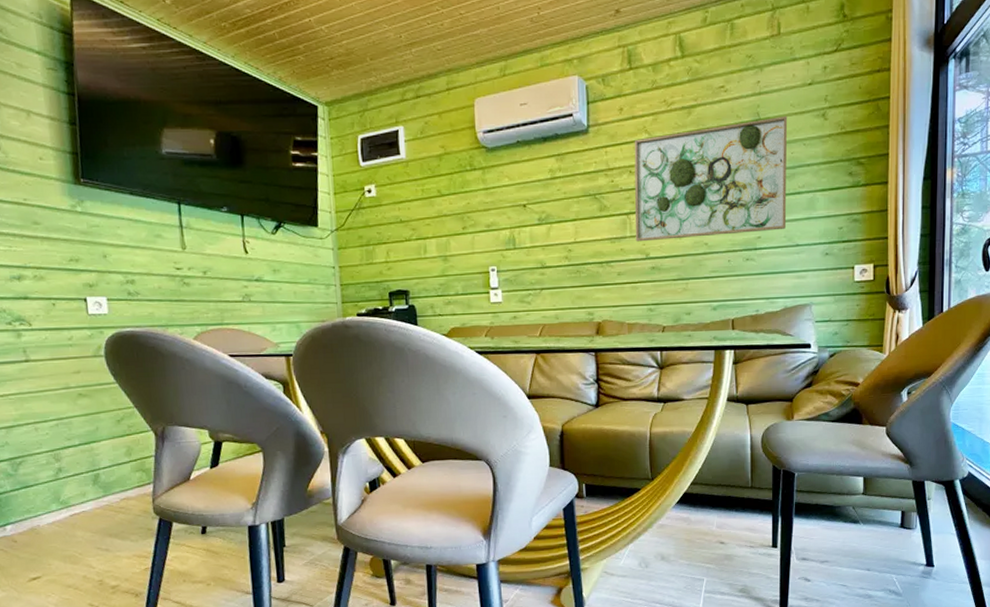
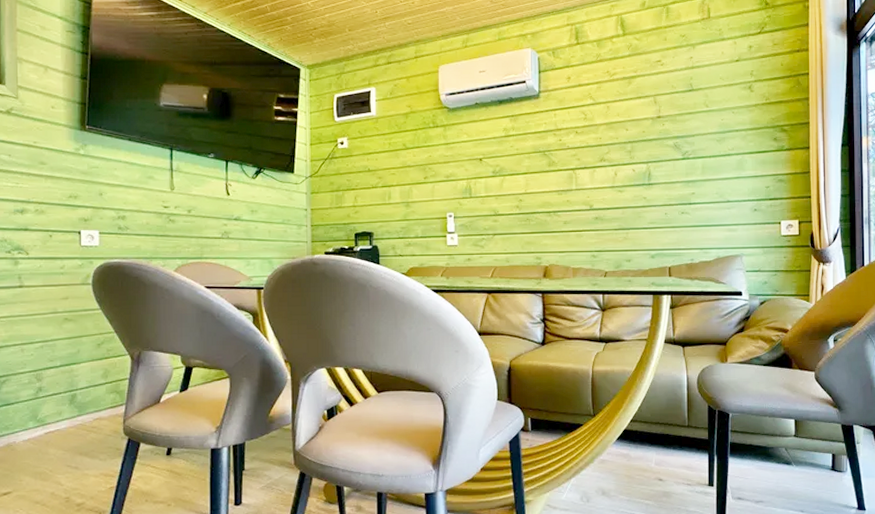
wall art: present [634,115,788,242] -> none [580,87,718,194]

